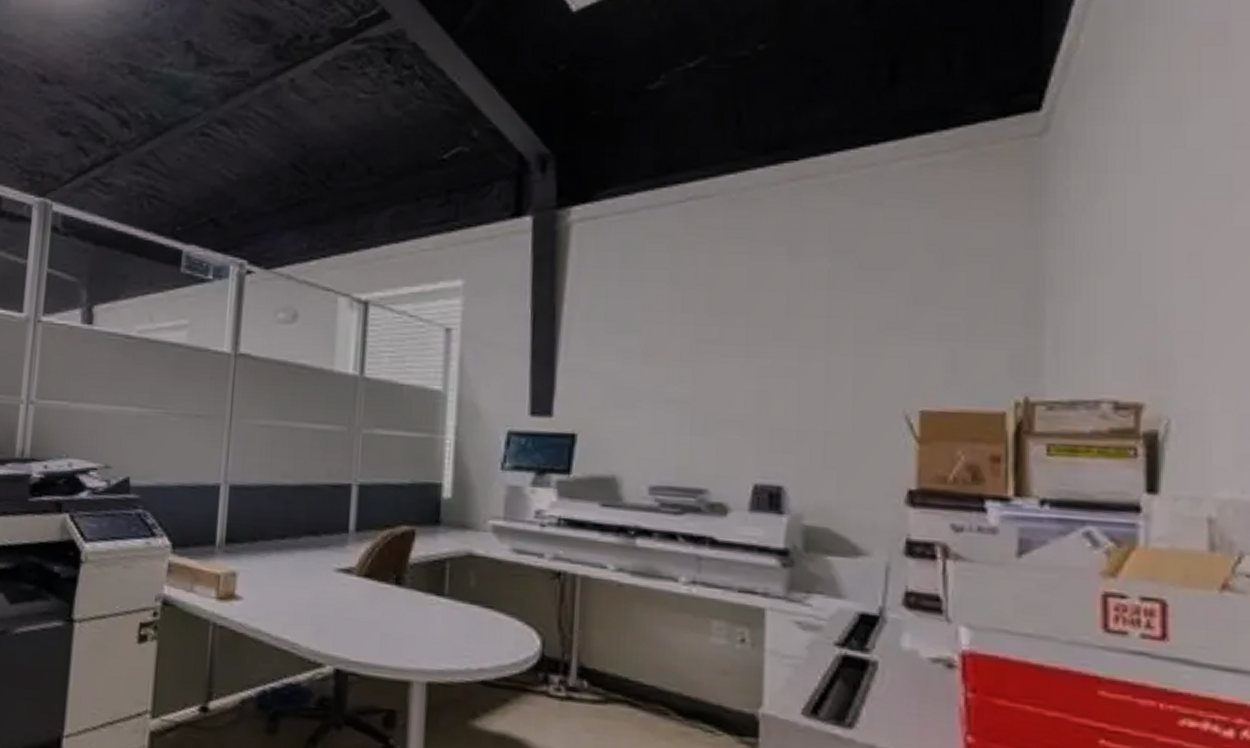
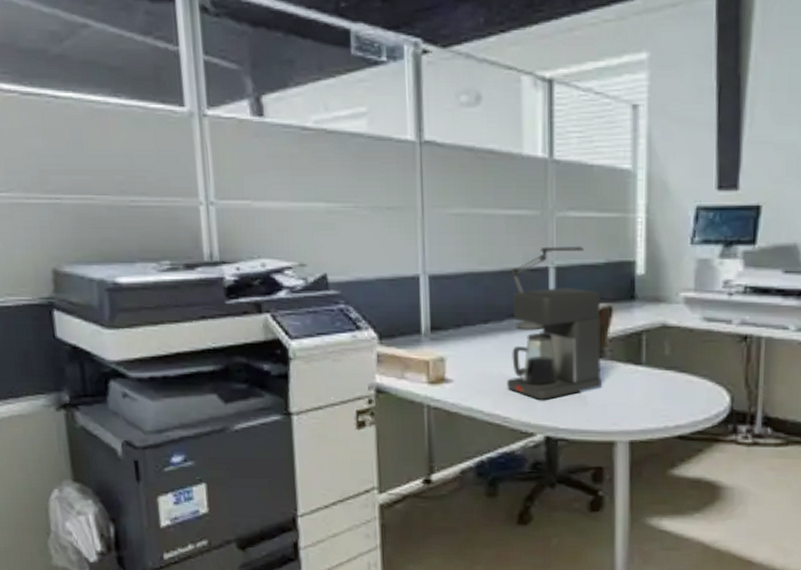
coffee maker: none [298,506,404,627] -> present [507,288,602,400]
desk lamp: none [312,463,389,549] -> present [511,245,584,329]

